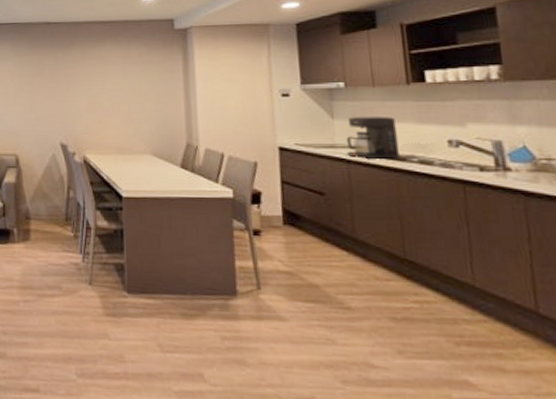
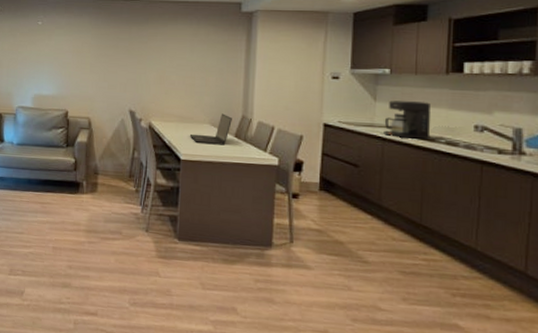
laptop: none [130,142,176,178] -> present [189,113,232,145]

